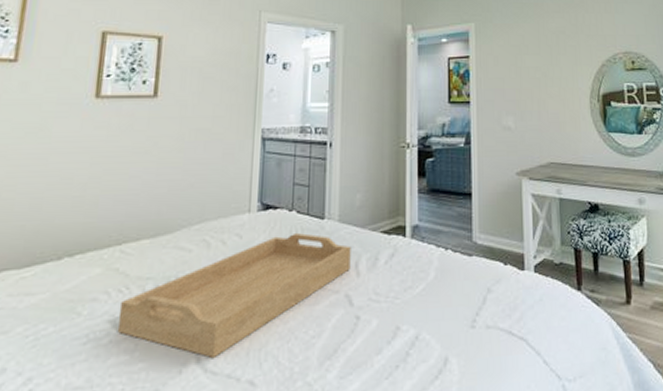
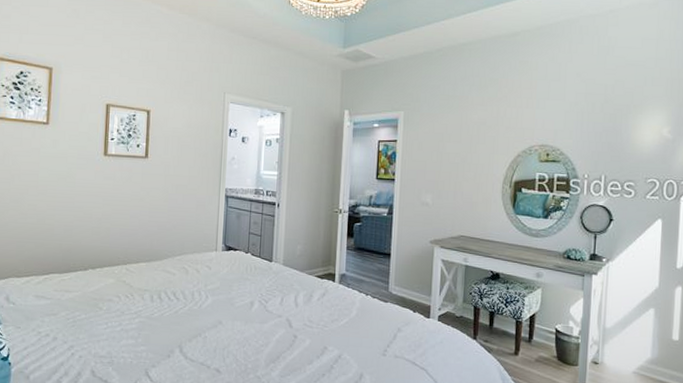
serving tray: present [118,233,351,358] -> none [127,270,292,350]

